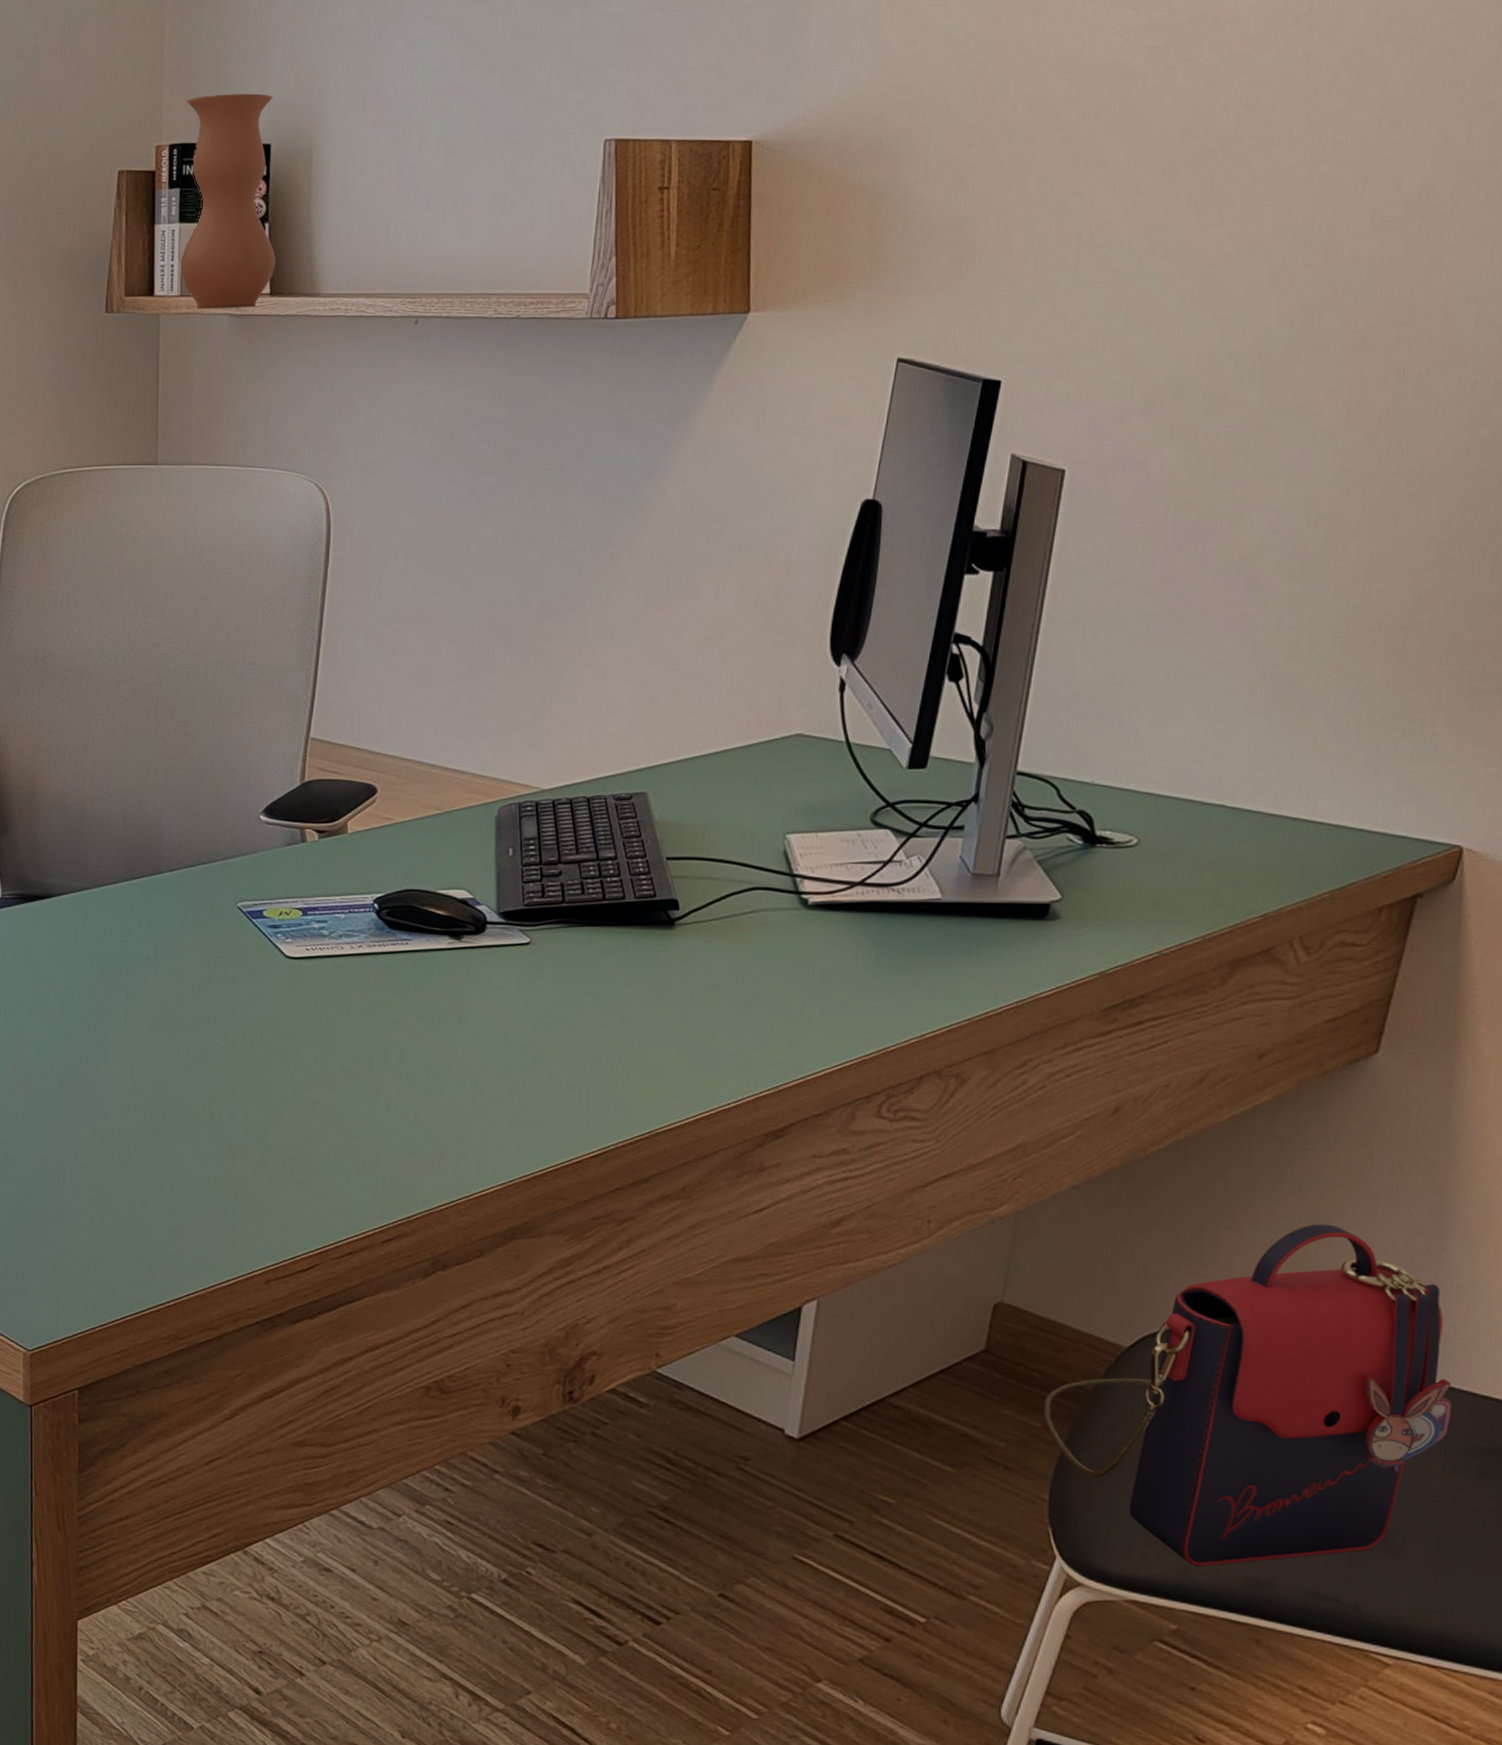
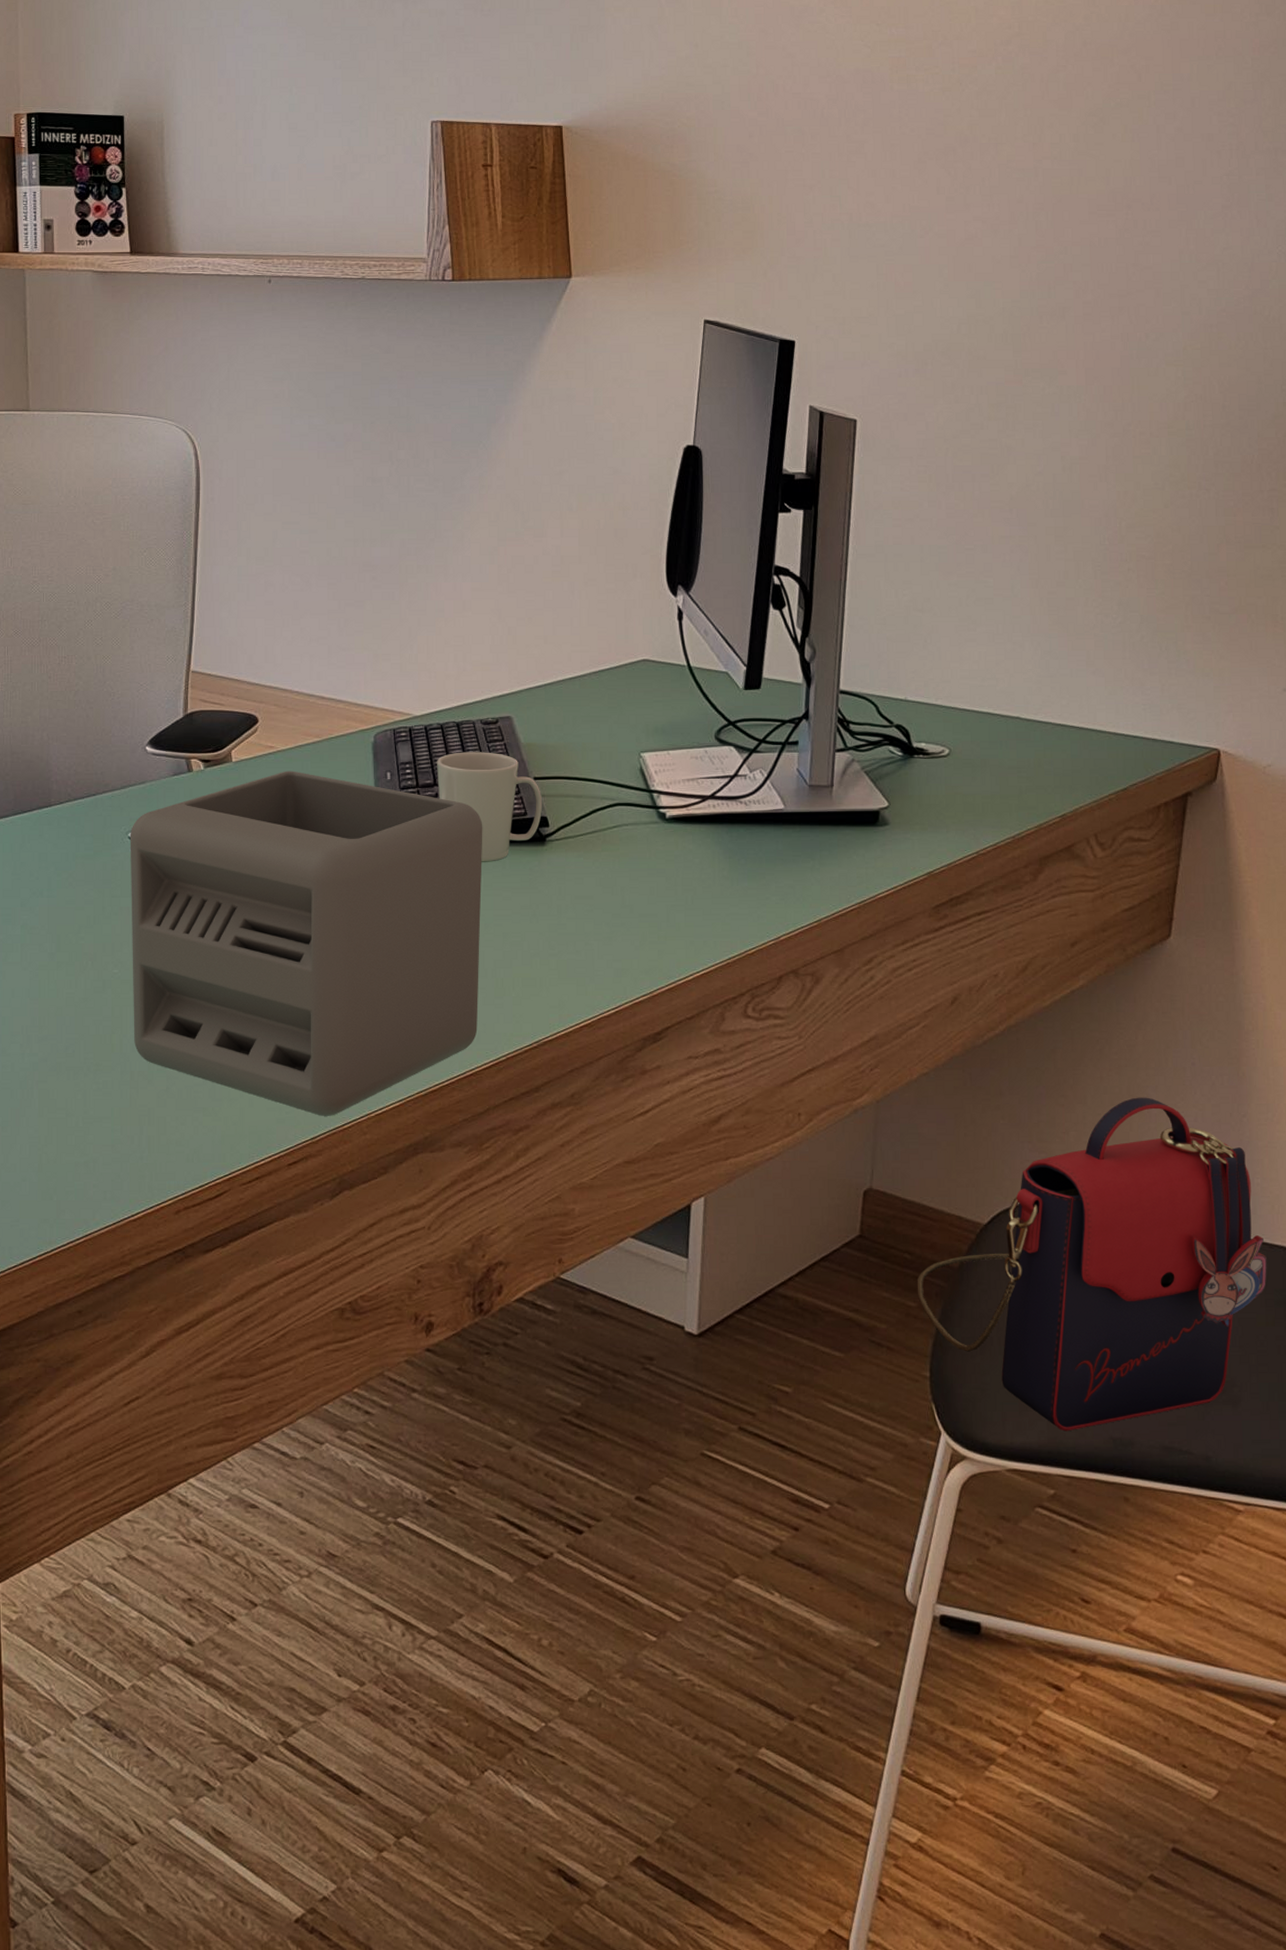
vase: present [179,93,276,309] -> none [41,69,134,265]
desk organizer: none [233,843,608,1196] -> present [130,771,483,1116]
mug: none [562,828,674,945] -> present [437,752,543,862]

